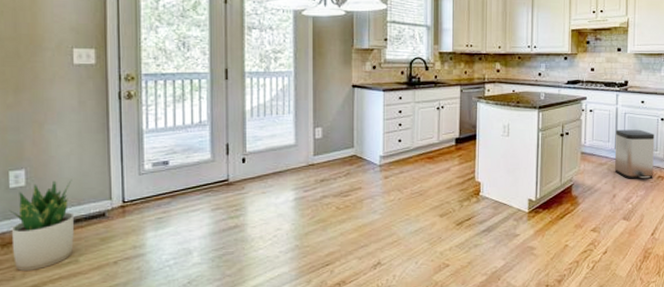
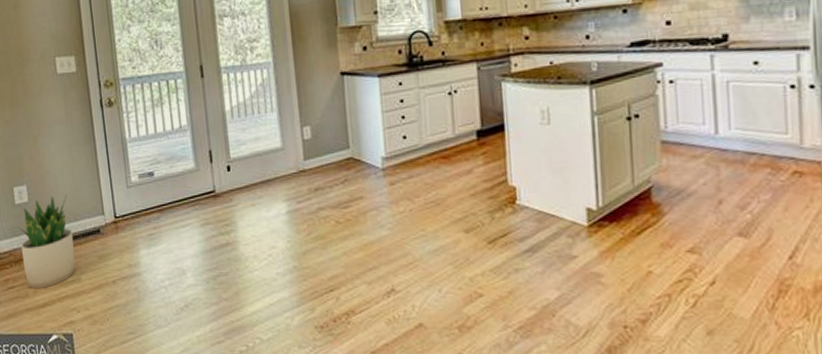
pedal bin: present [615,129,655,179] -> none [713,103,784,177]

